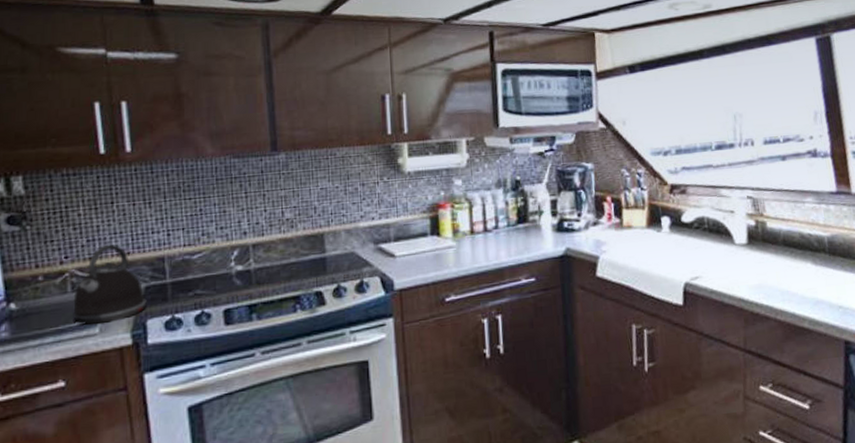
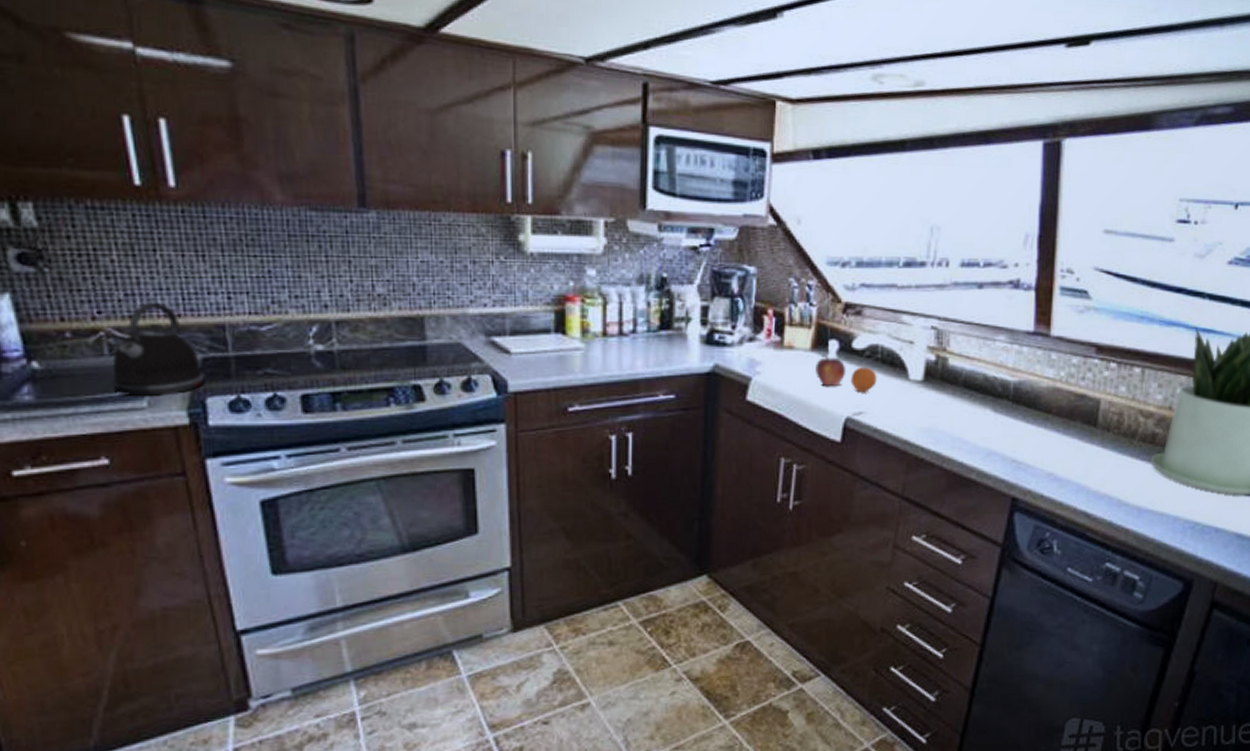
fruit: none [652,231,680,257] -> present [816,356,846,386]
fruit: none [684,236,707,259] -> present [850,366,877,392]

